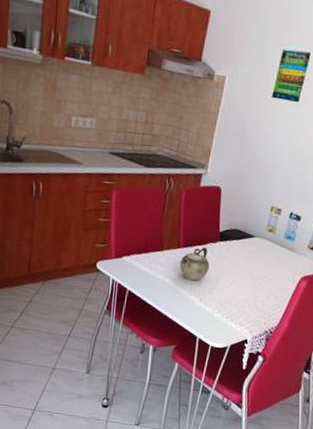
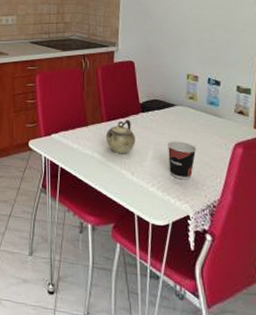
cup: none [236,271,266,308] -> present [168,141,197,180]

